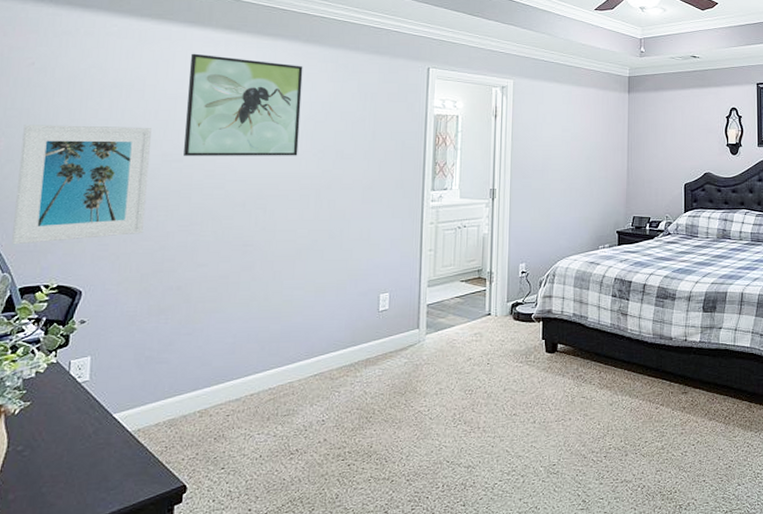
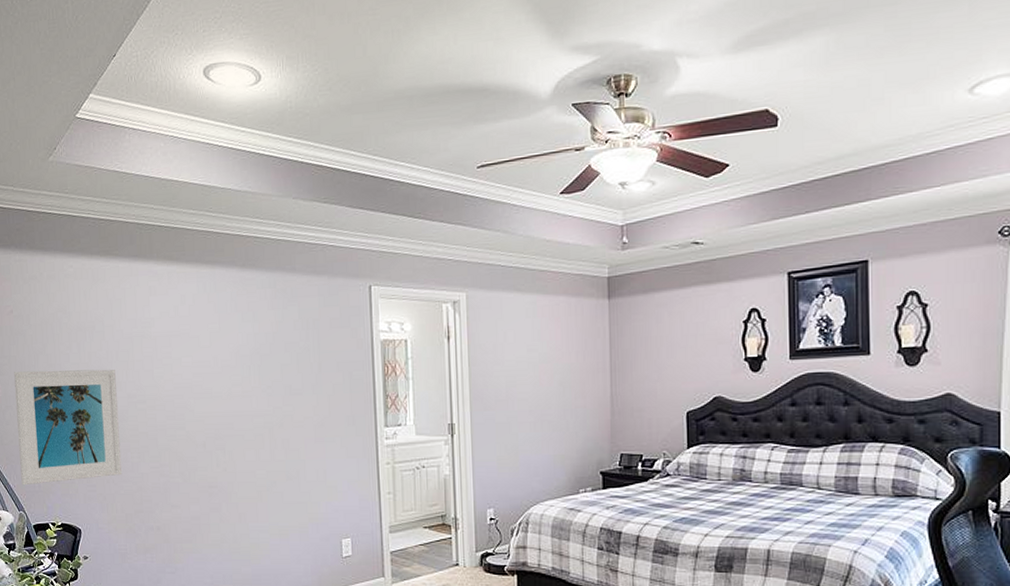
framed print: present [184,53,303,156] -> none [138,289,248,397]

